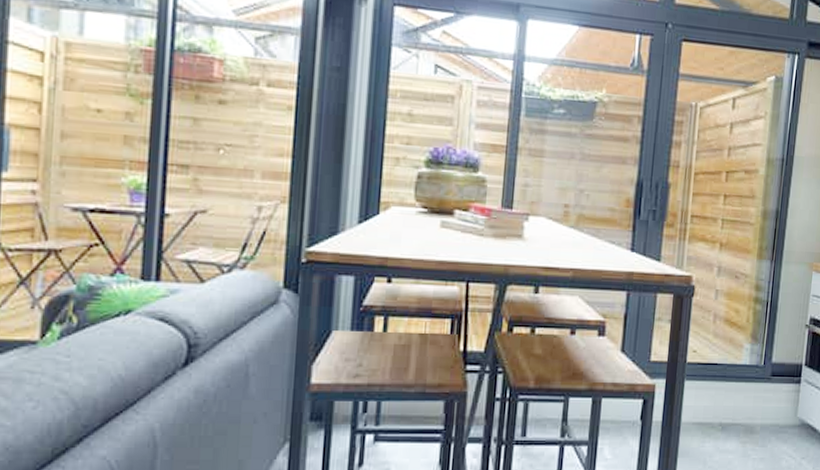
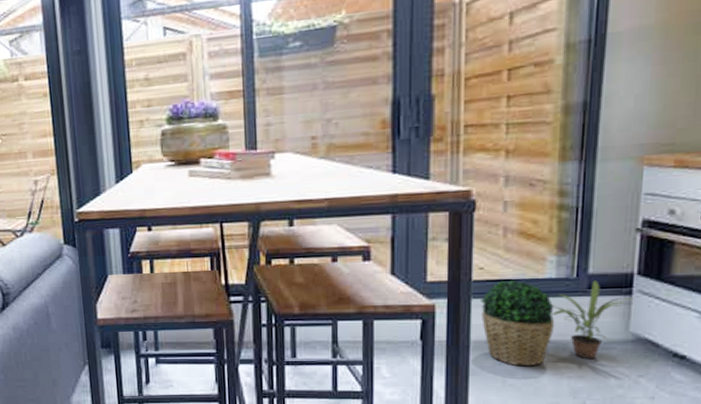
potted plant: none [691,364,747,449] -> present [480,279,555,367]
potted plant: none [743,369,802,442] -> present [551,280,634,359]

